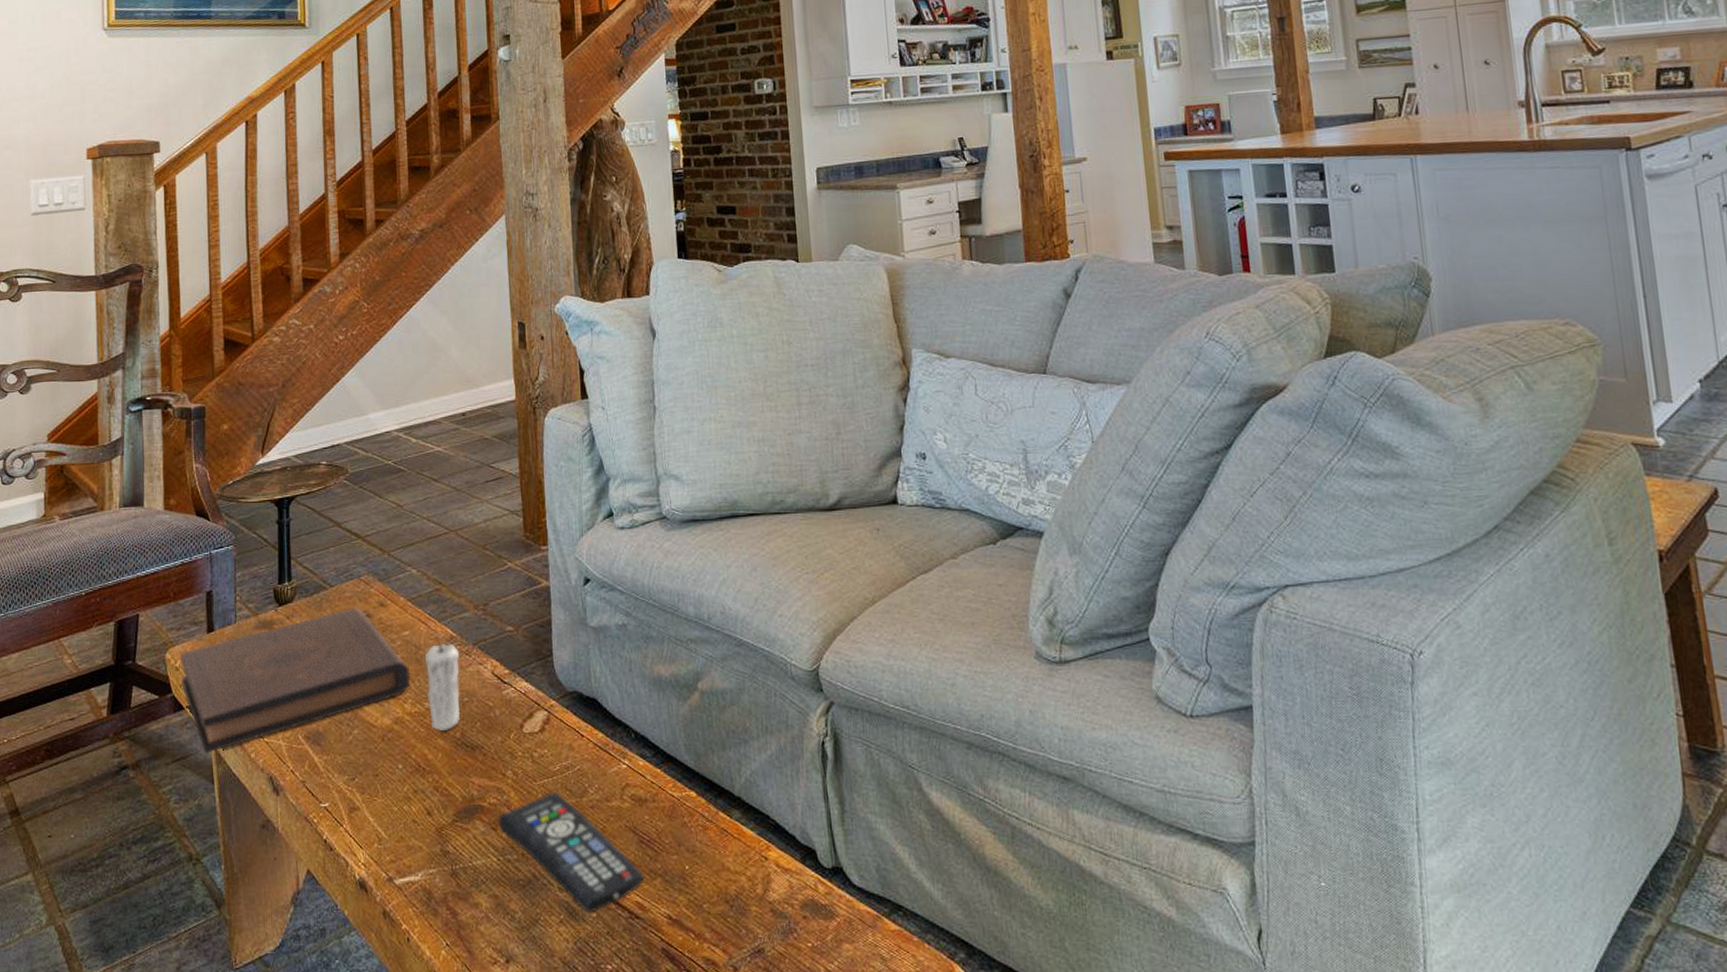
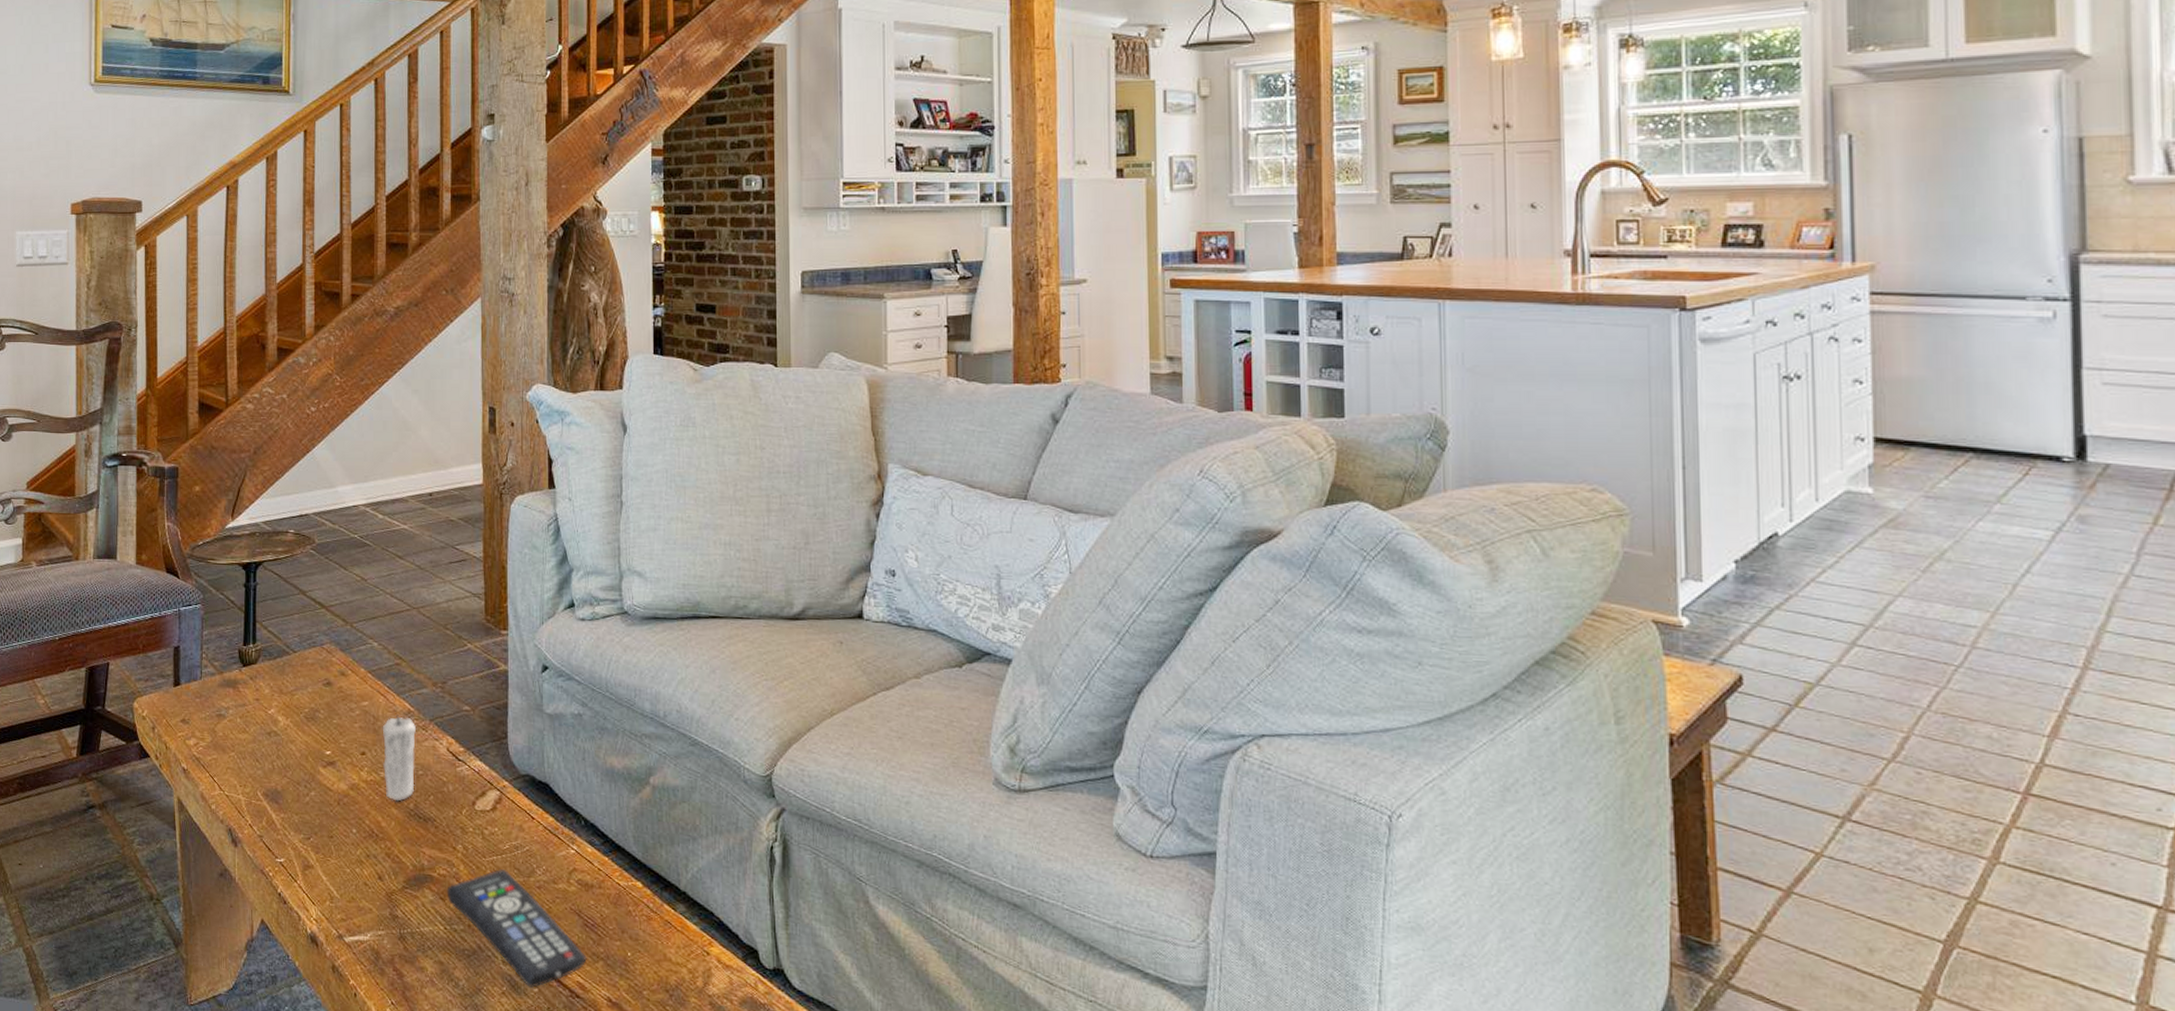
book: present [181,607,411,755] -> none [148,674,368,802]

